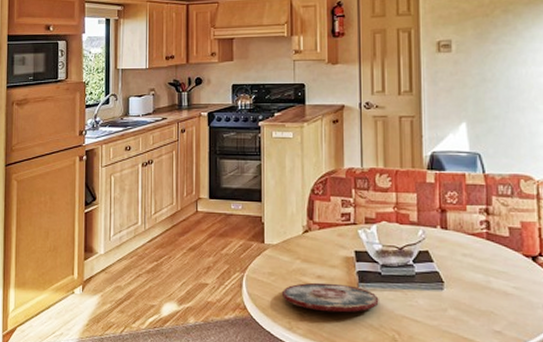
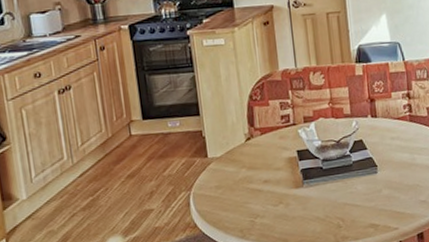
plate: present [281,282,379,313] -> none [230,184,323,215]

